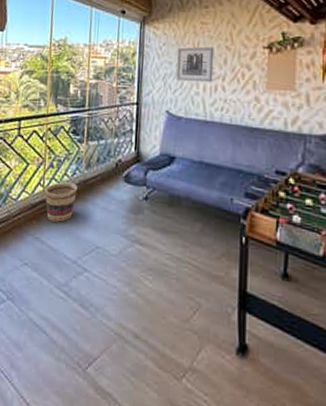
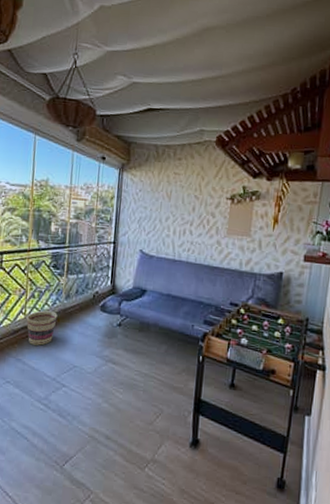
wall art: present [176,46,214,83] -> none [150,194,185,227]

